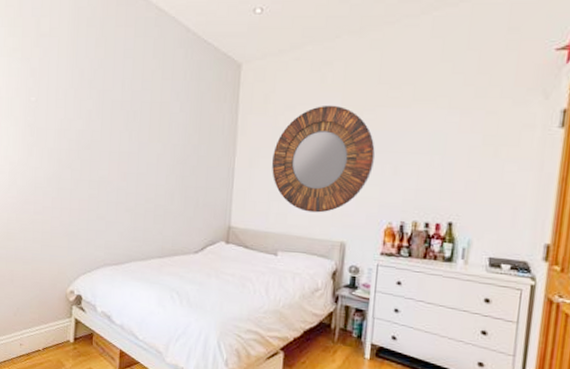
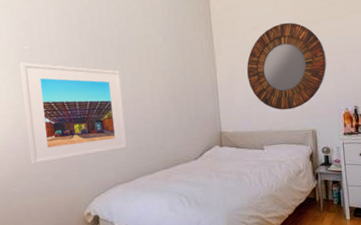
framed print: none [21,115,126,229] -> present [20,62,128,165]

